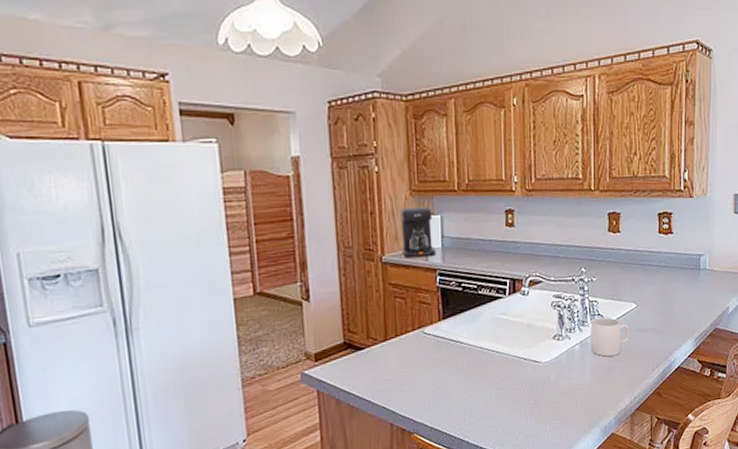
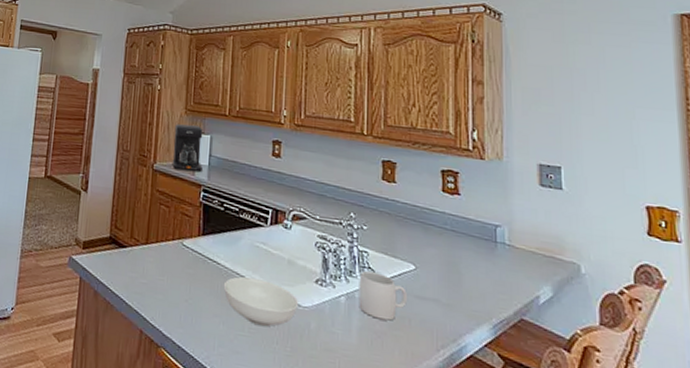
bowl: none [468,347,540,390] -> present [223,276,299,327]

